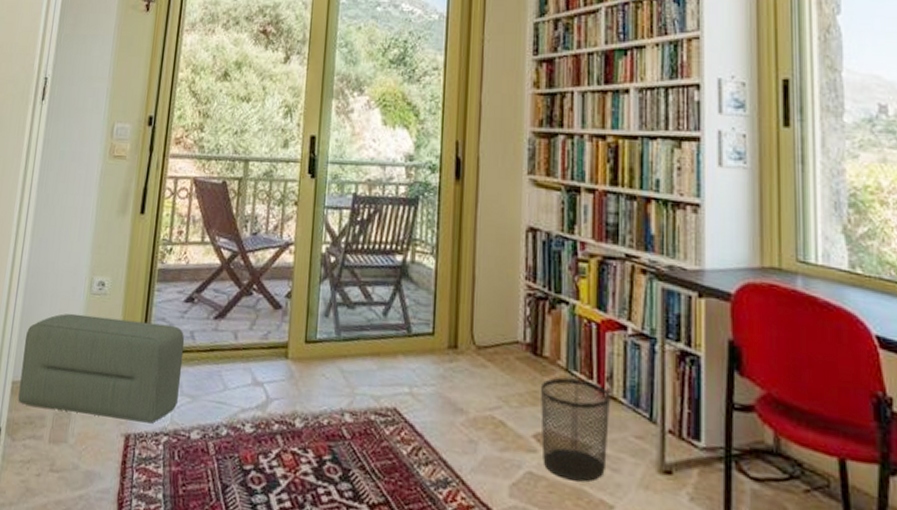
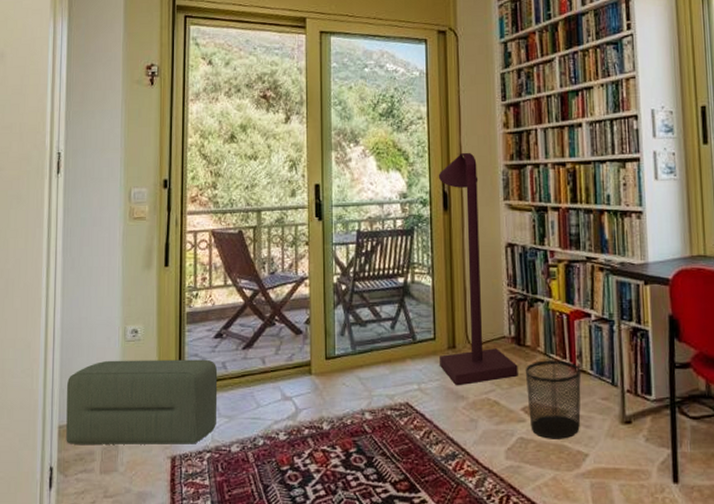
floor lamp: none [437,112,532,396] -> present [438,152,518,385]

